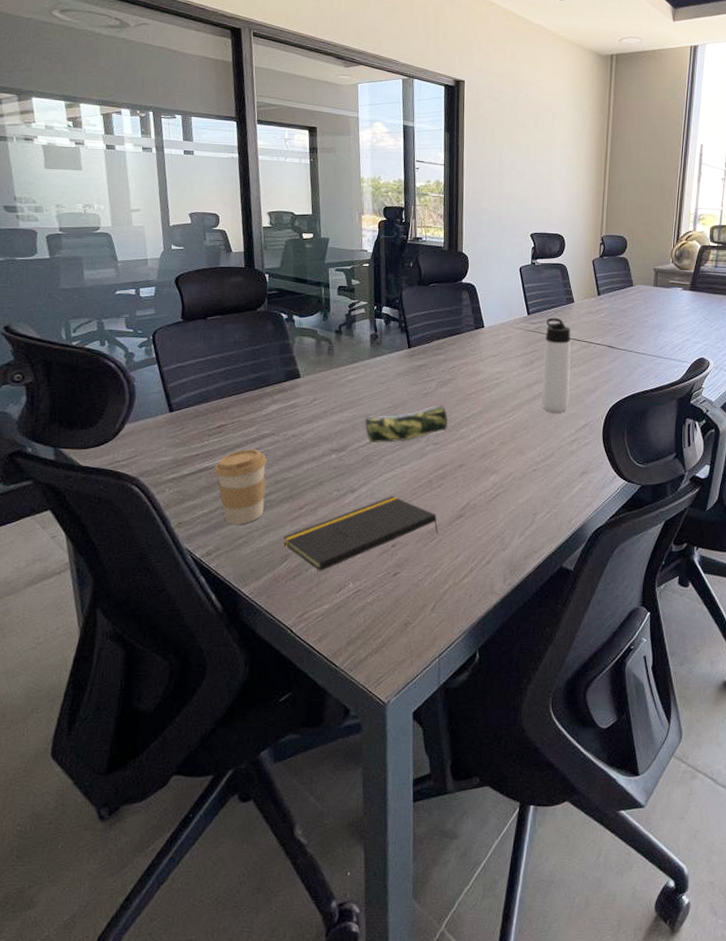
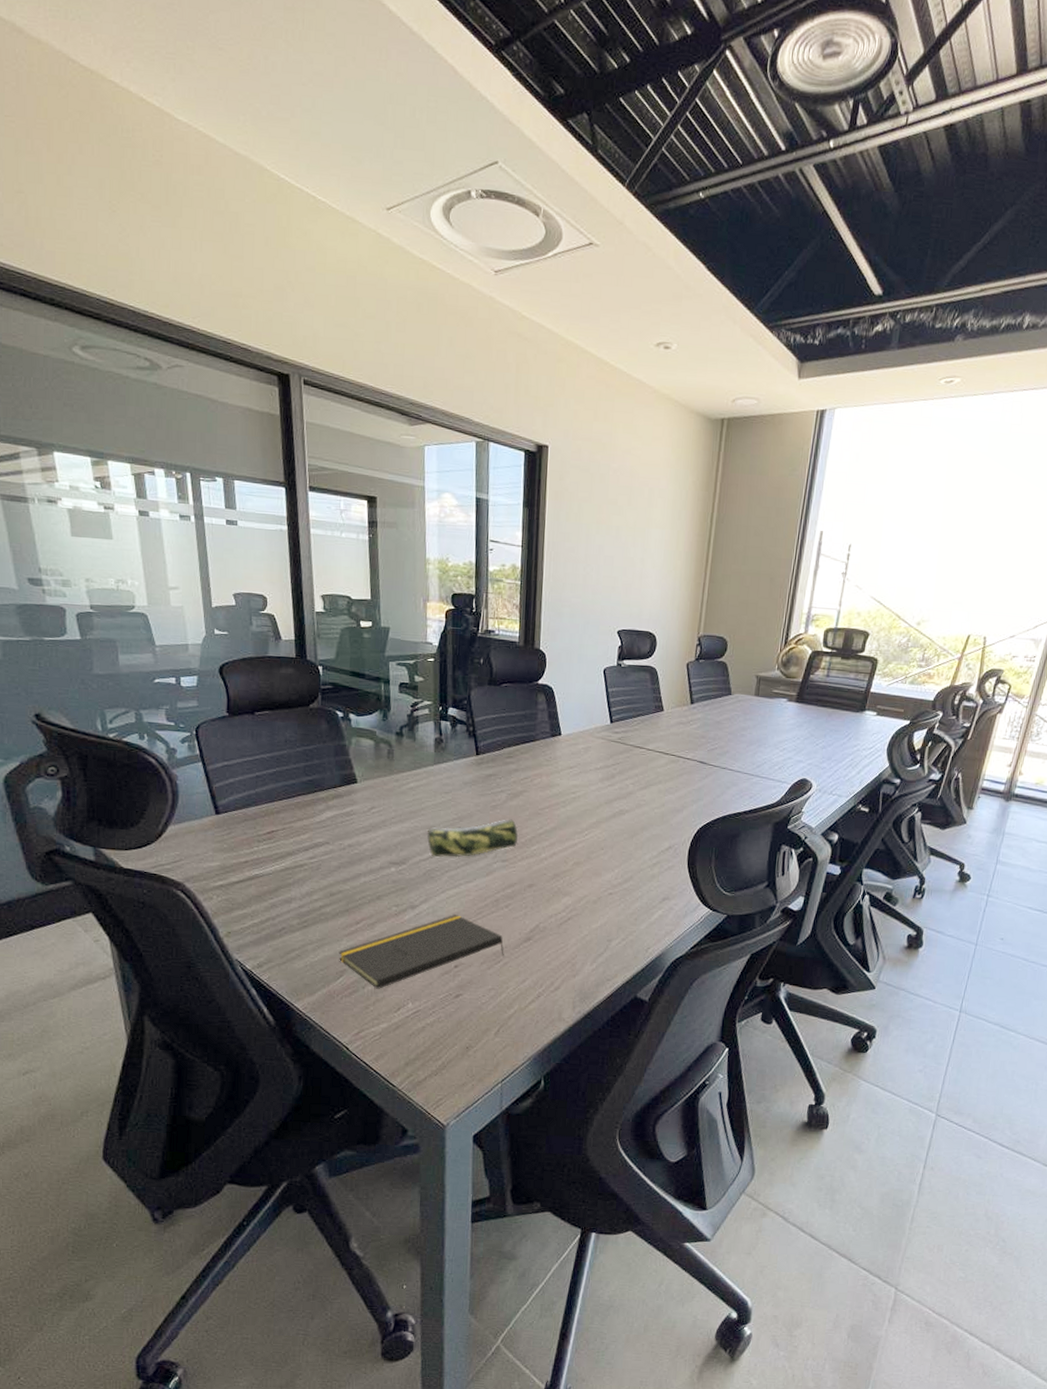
coffee cup: present [214,449,267,525] -> none [264,857,321,937]
thermos bottle: present [542,317,571,413] -> none [622,727,659,833]

